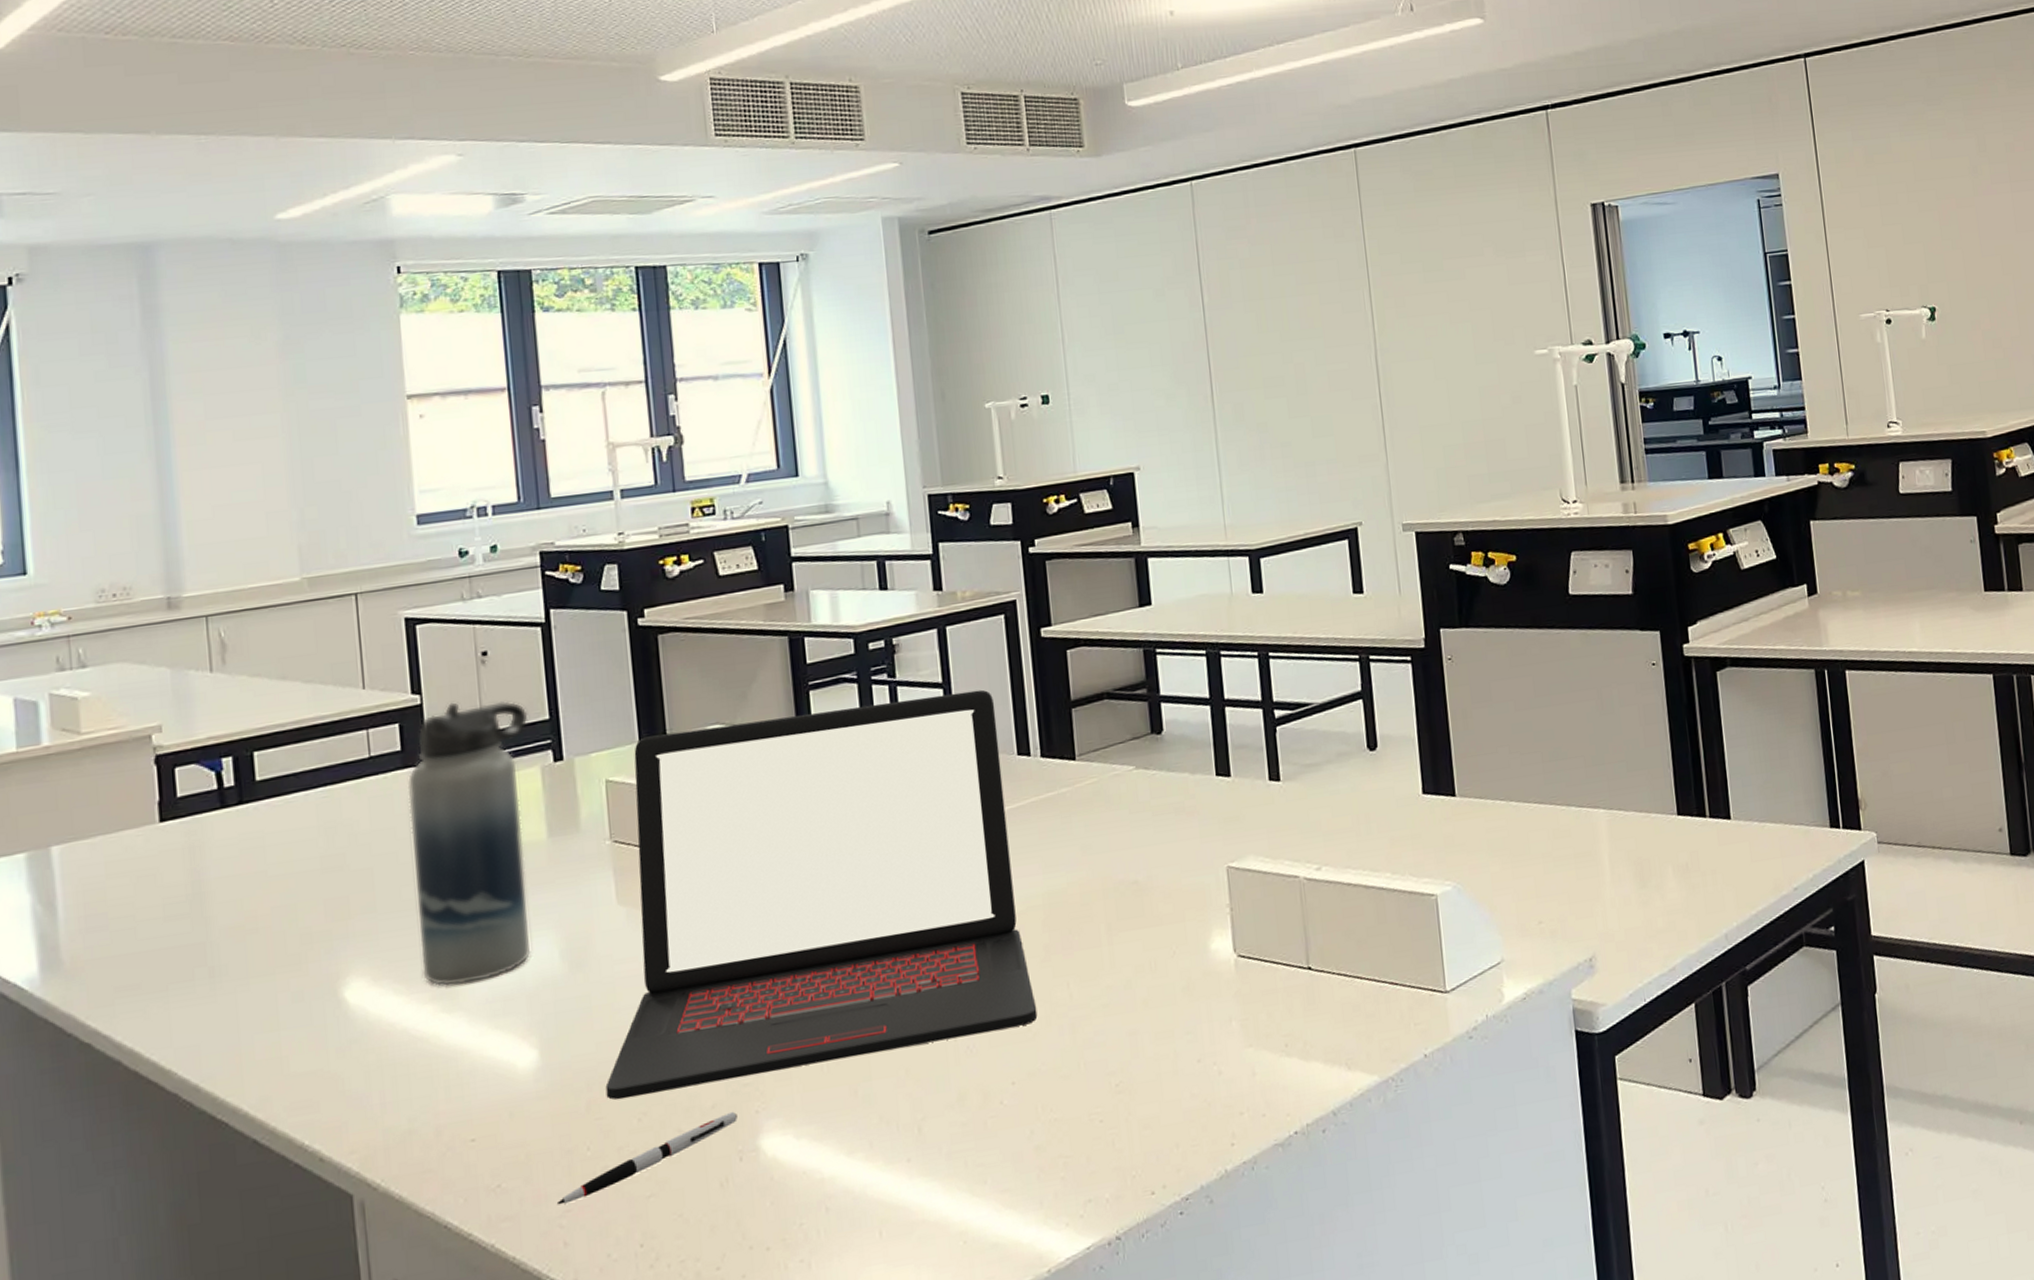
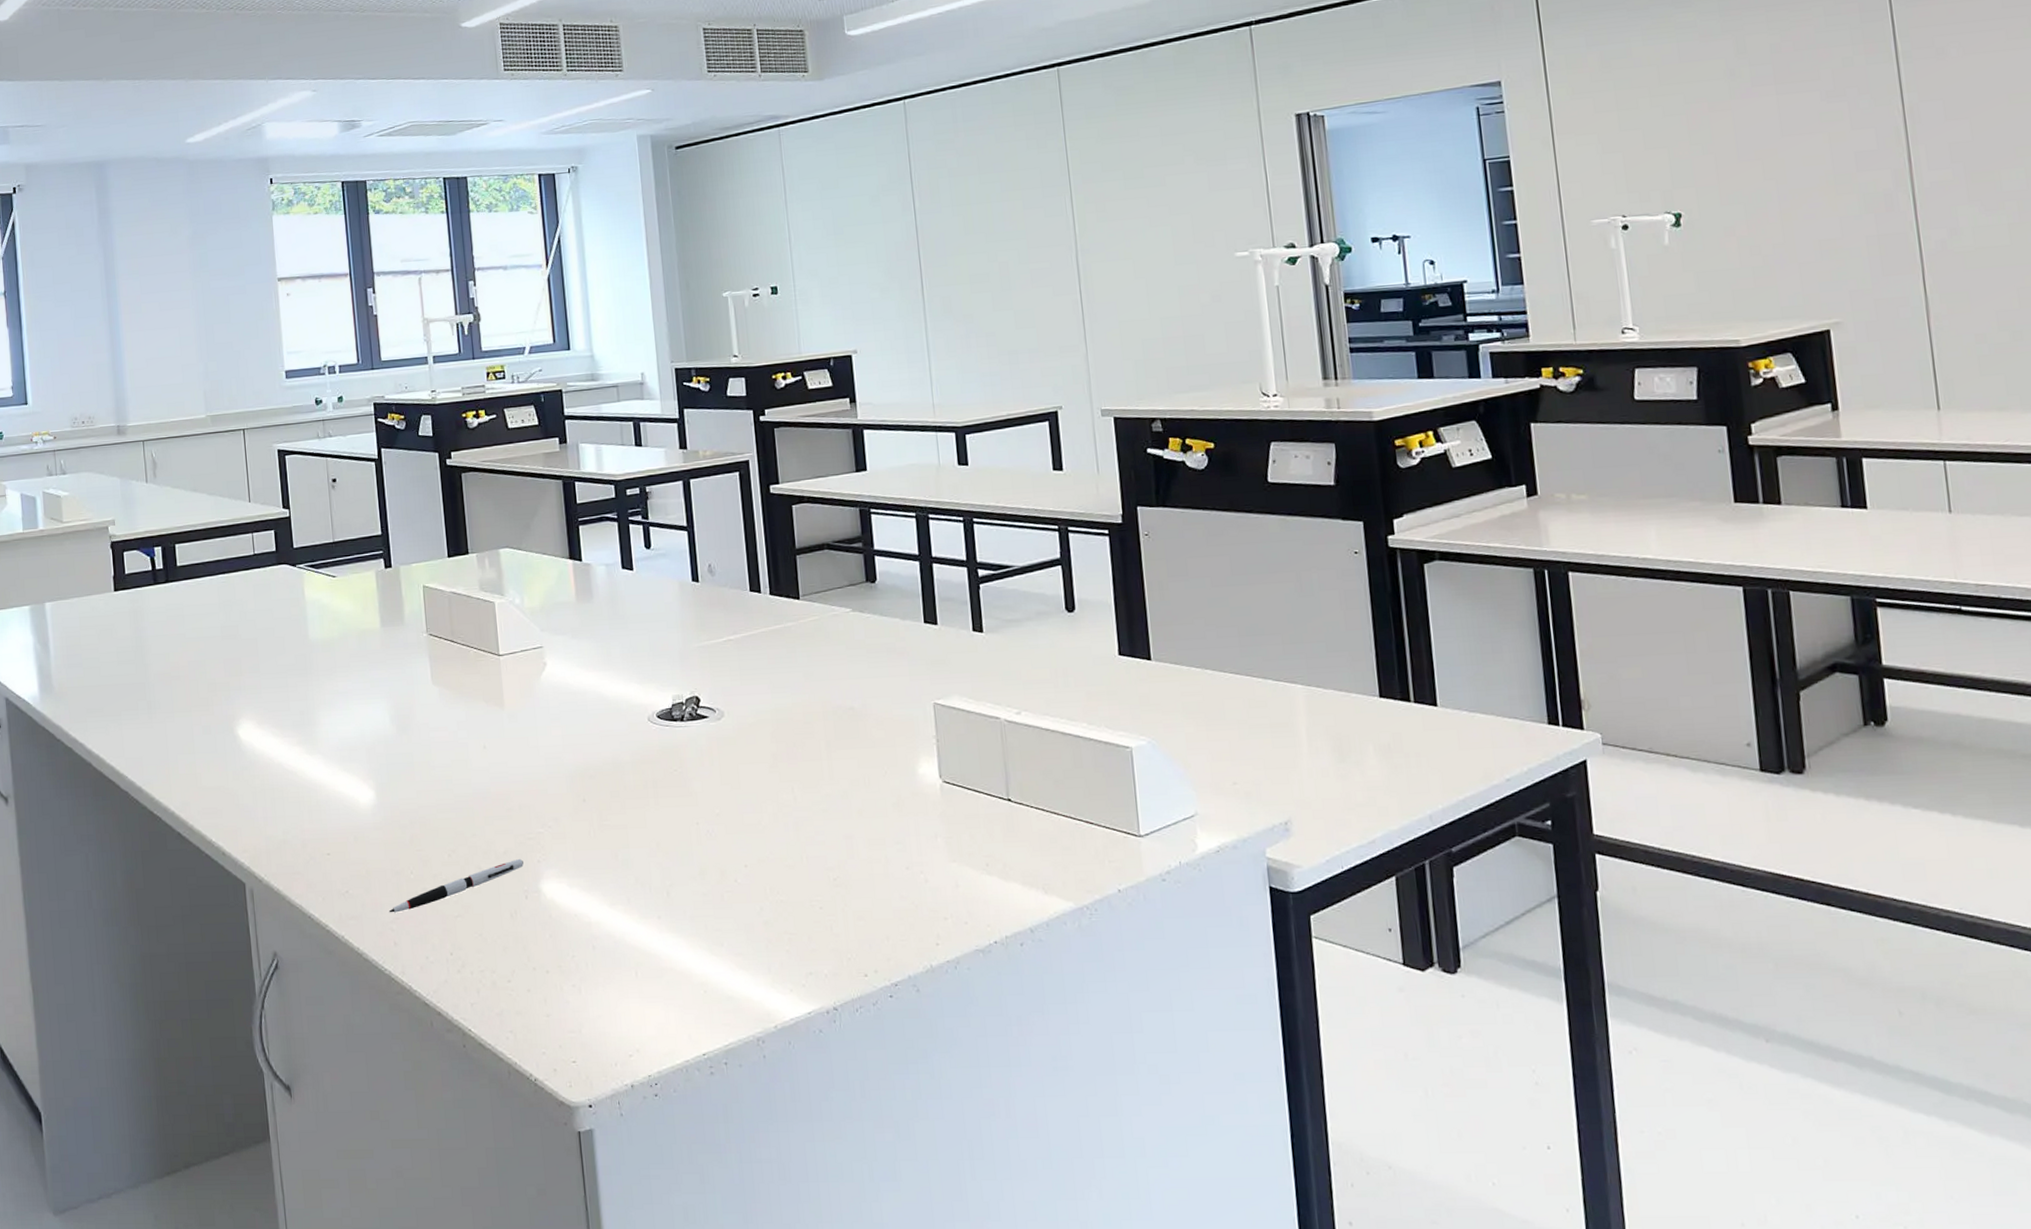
water bottle: present [408,701,531,986] -> none [281,517,369,734]
laptop: present [605,689,1038,1100] -> none [424,534,767,838]

